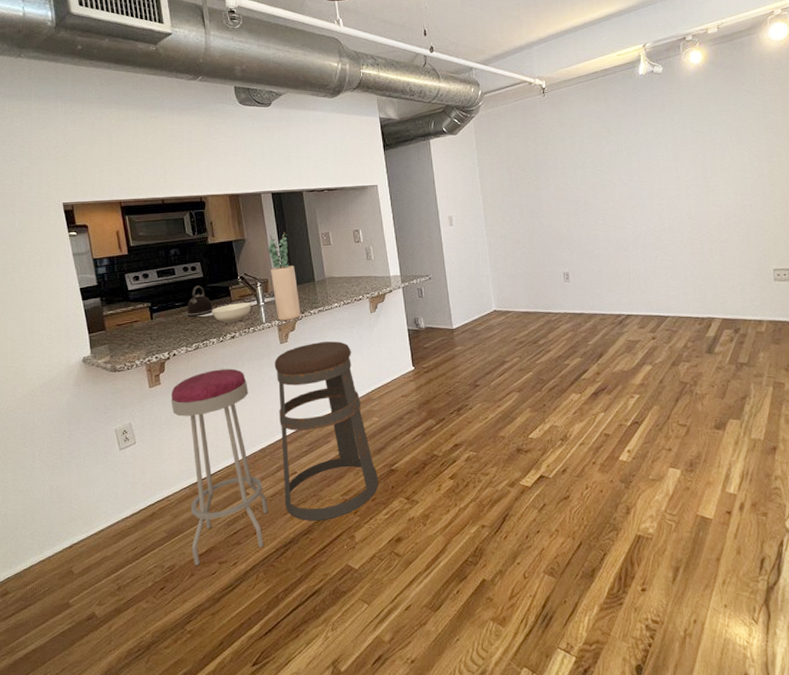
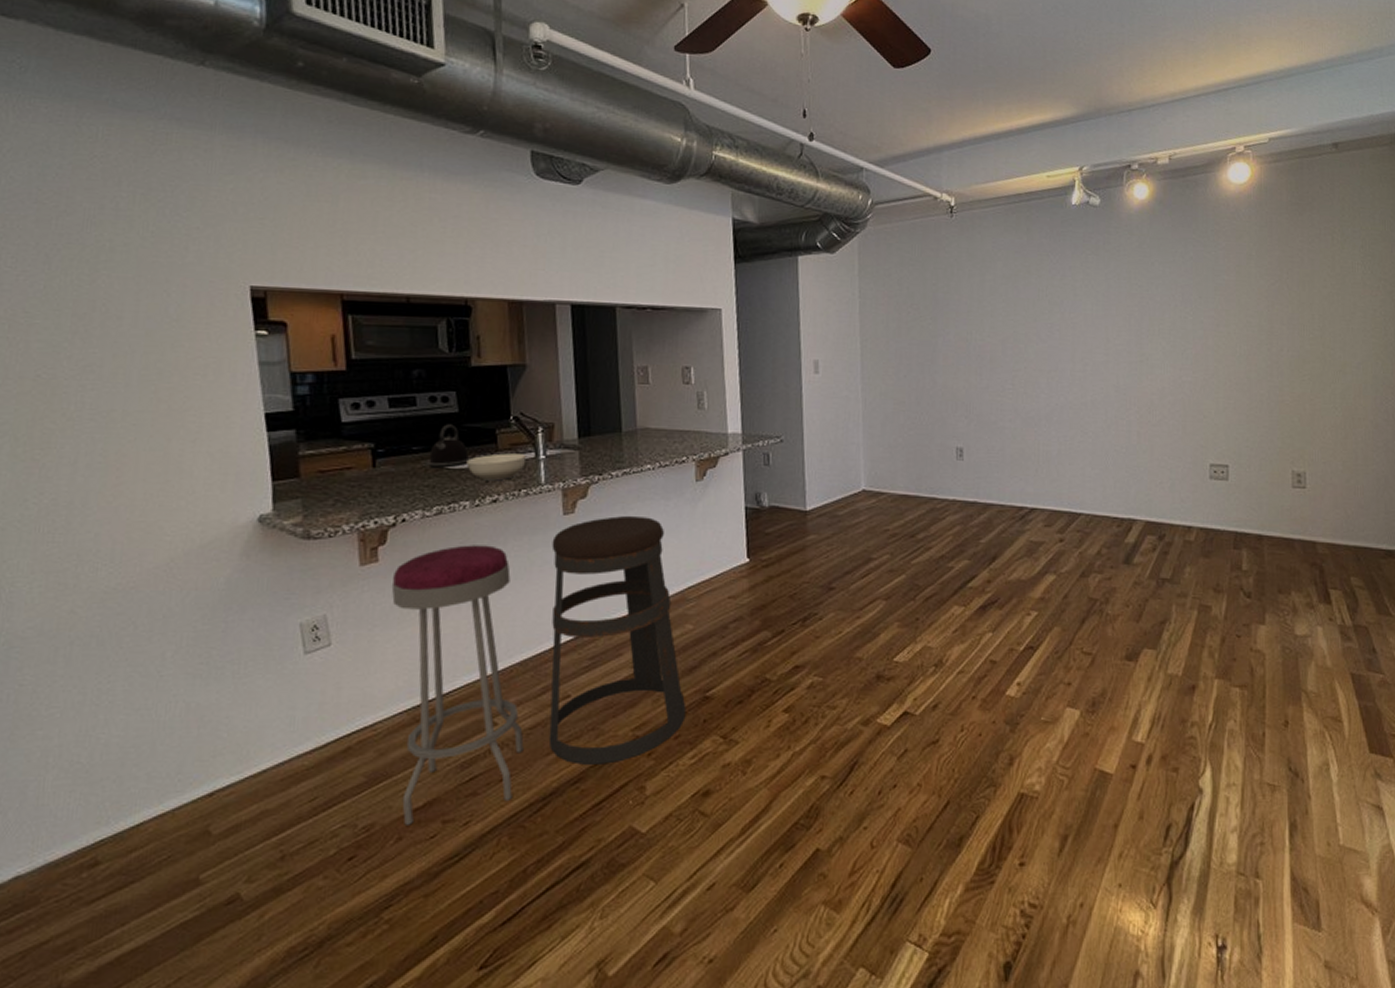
vase: present [268,232,301,322] -> none [558,360,598,485]

